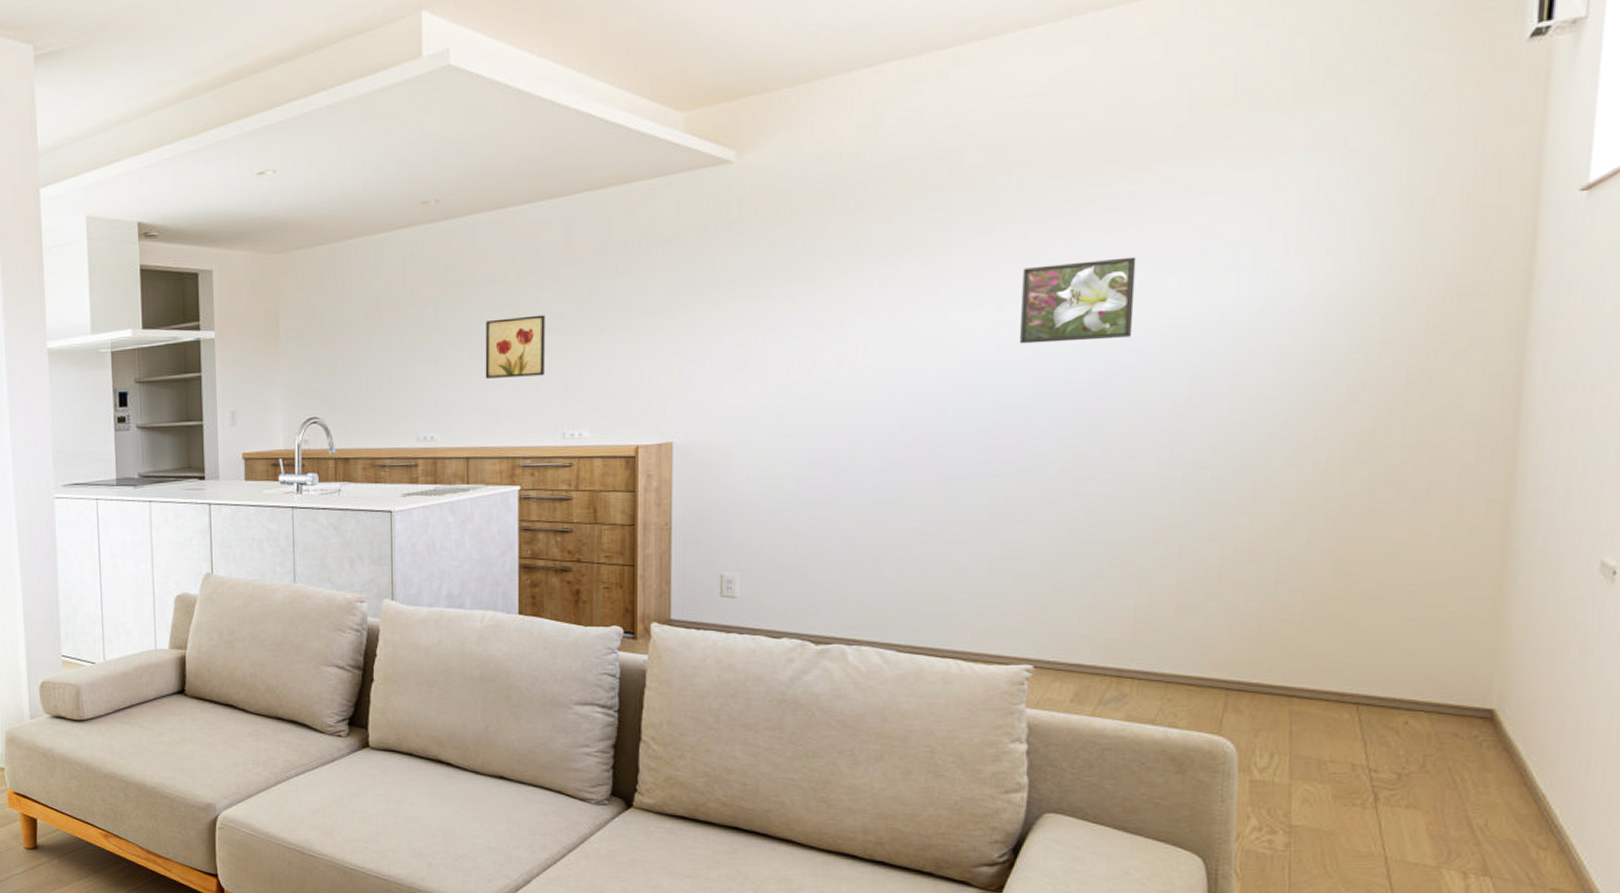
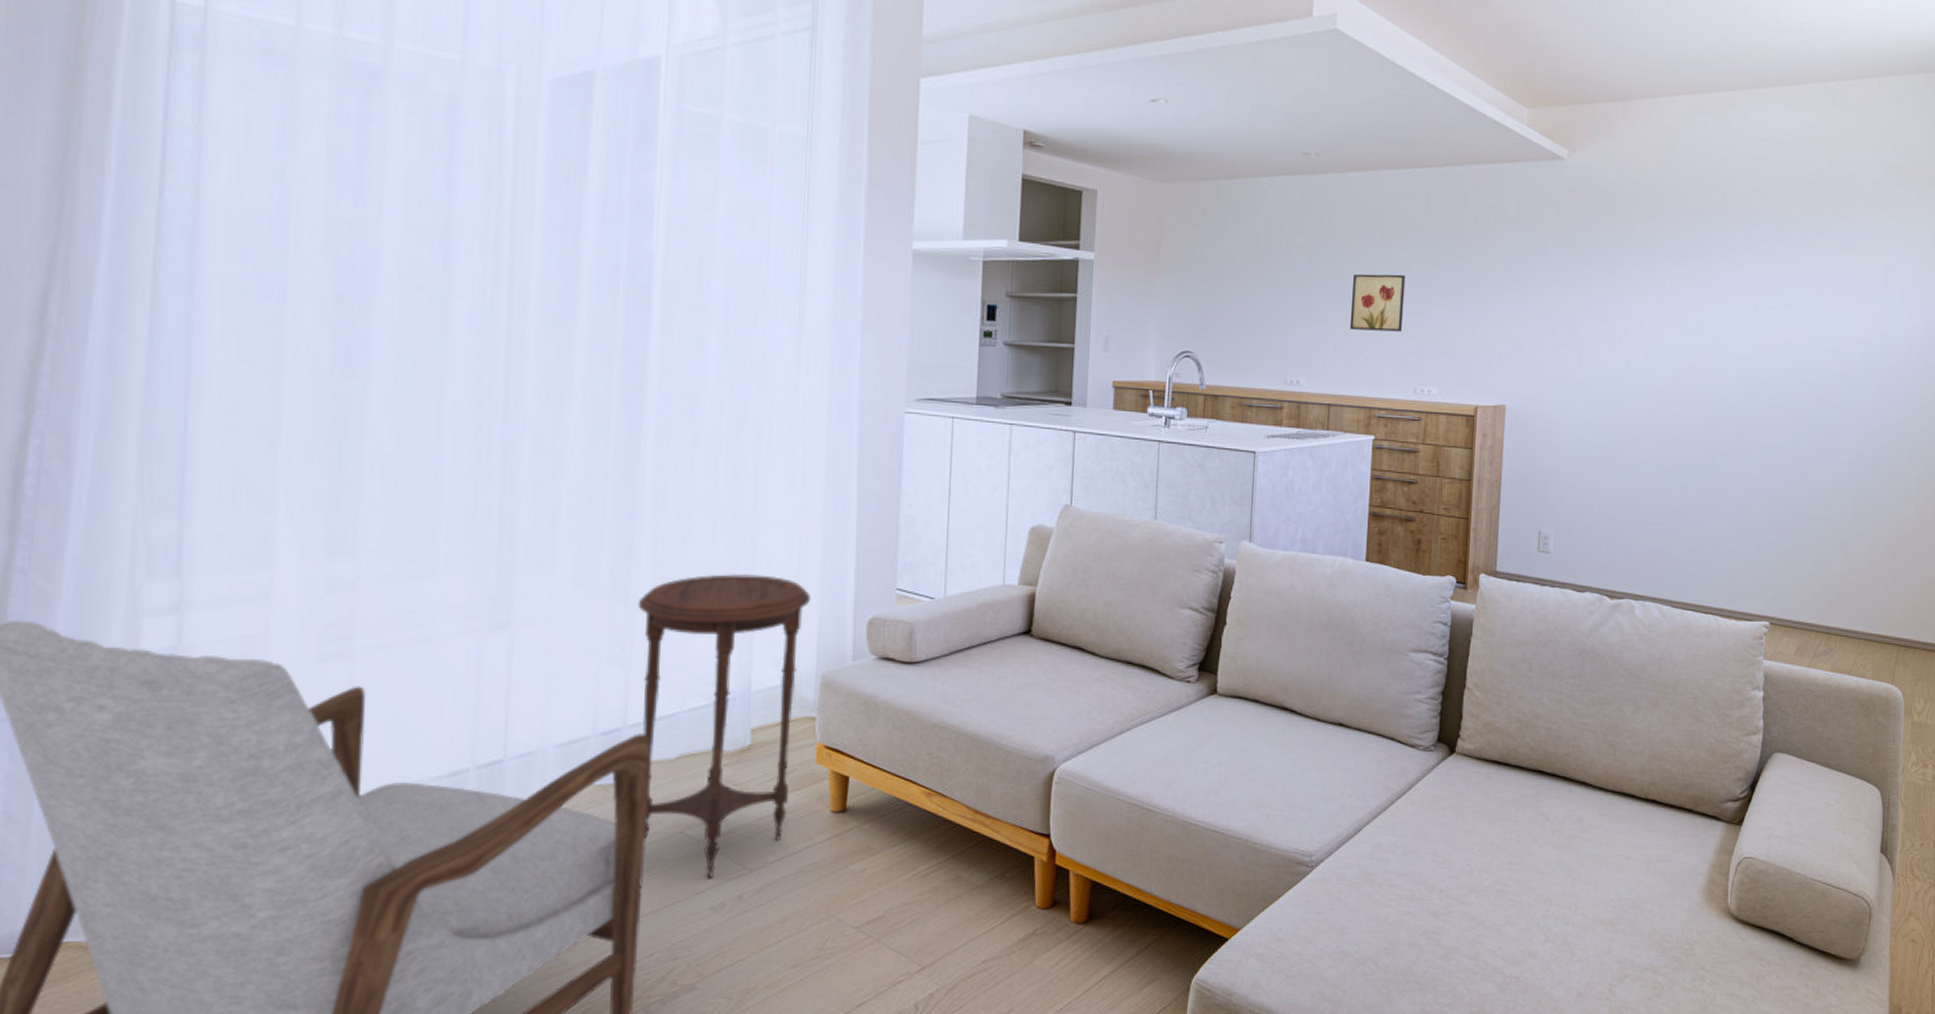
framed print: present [1020,257,1136,344] -> none [1768,282,1847,348]

